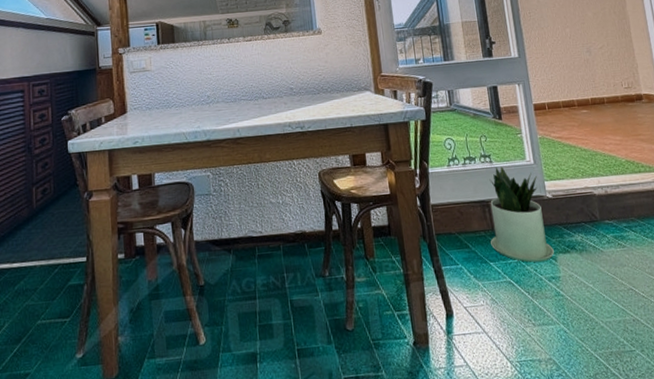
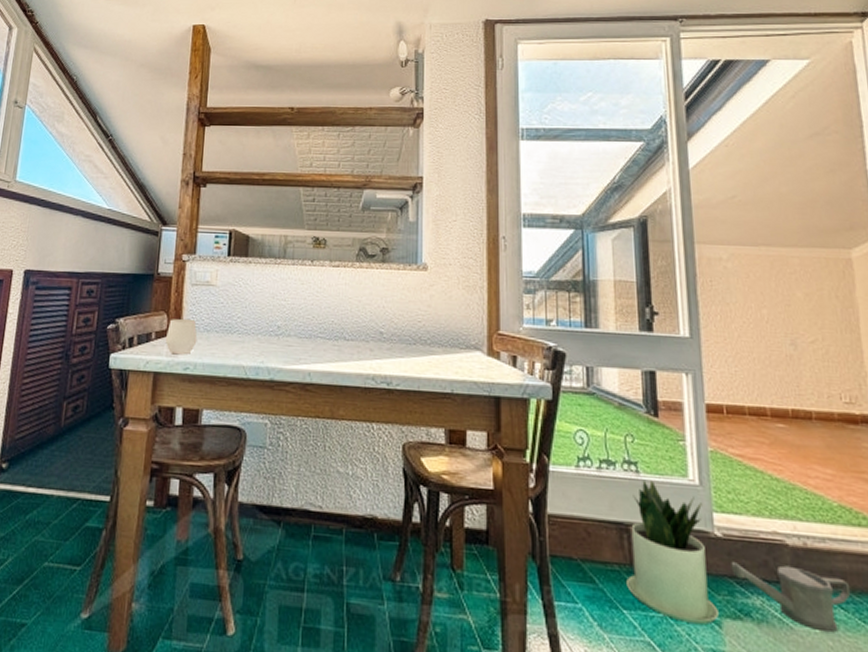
cup: none [114,102,142,133] -> present [166,319,198,355]
watering can: none [559,209,638,250] -> present [731,561,851,633]

